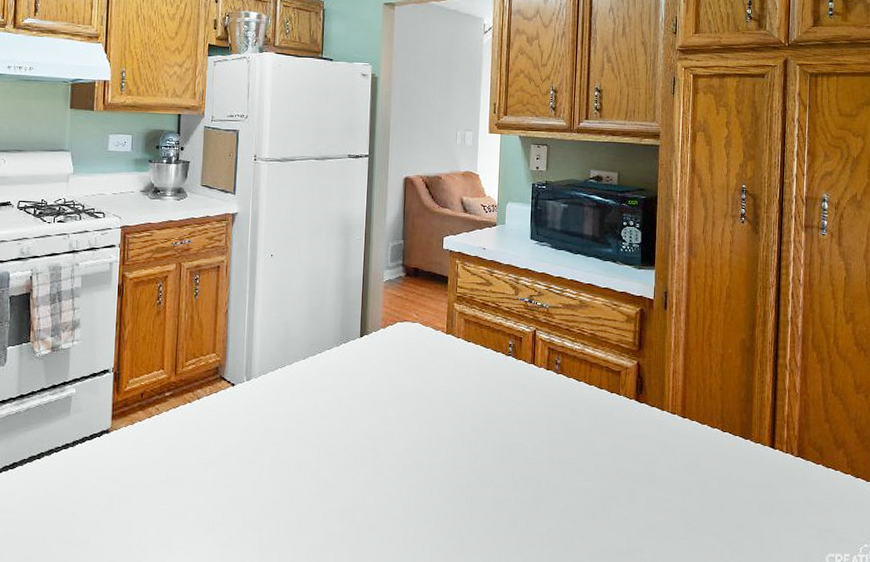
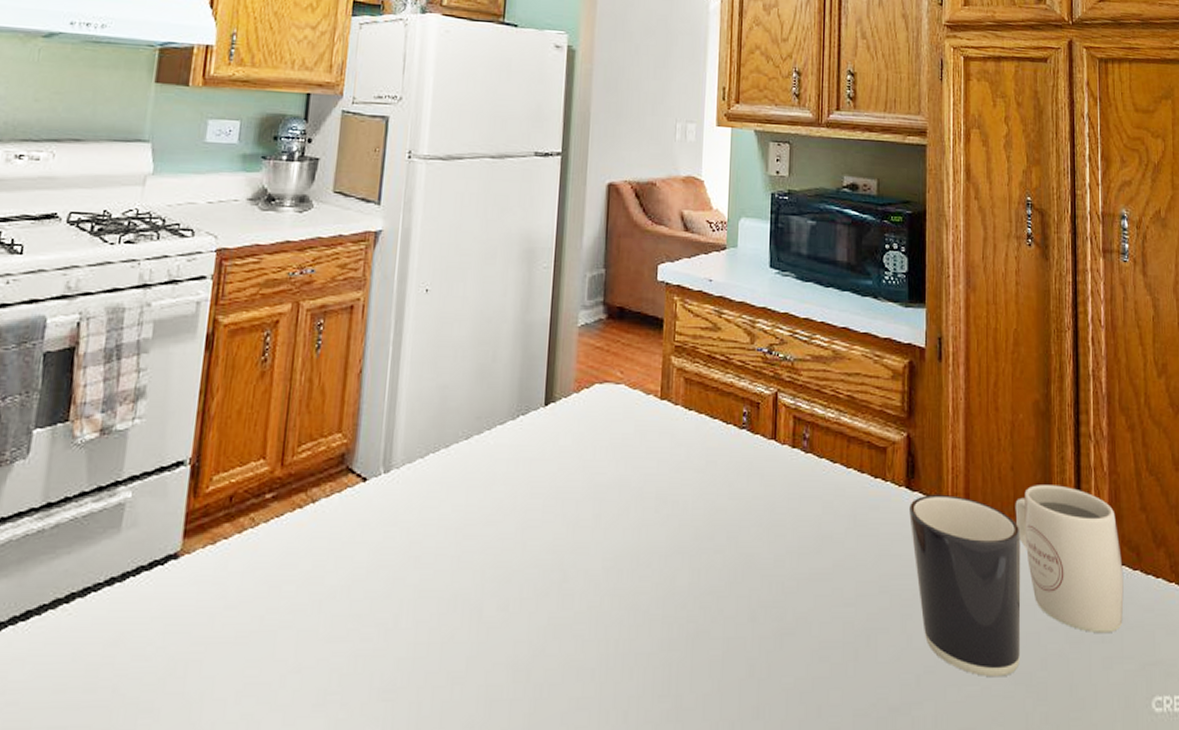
mug: none [637,406,726,535] -> present [909,495,1021,678]
mug: none [722,401,808,508] -> present [1015,485,1124,634]

